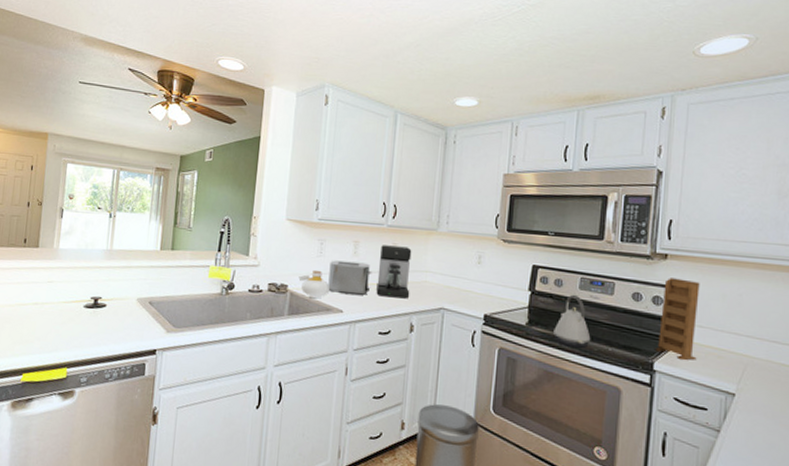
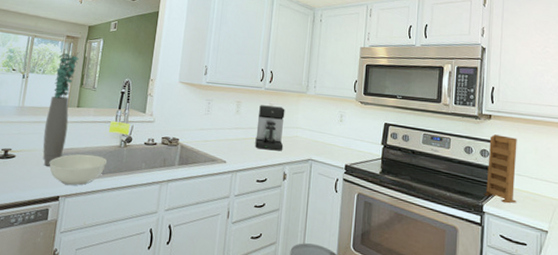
vase: none [135,183,171,317] -> present [43,49,79,166]
bowl: none [143,302,208,338] -> present [49,154,108,186]
bottle: present [298,269,331,299] -> none [188,125,216,151]
toaster: present [328,260,372,296] -> none [214,117,252,149]
kettle: present [553,294,591,349] -> none [402,148,432,194]

